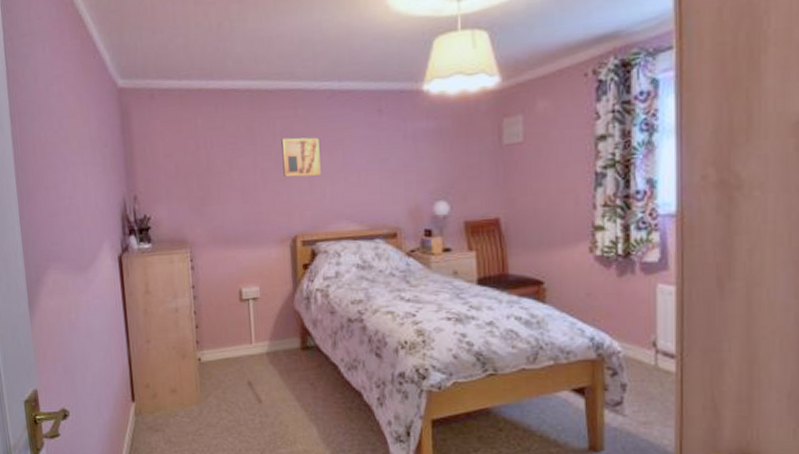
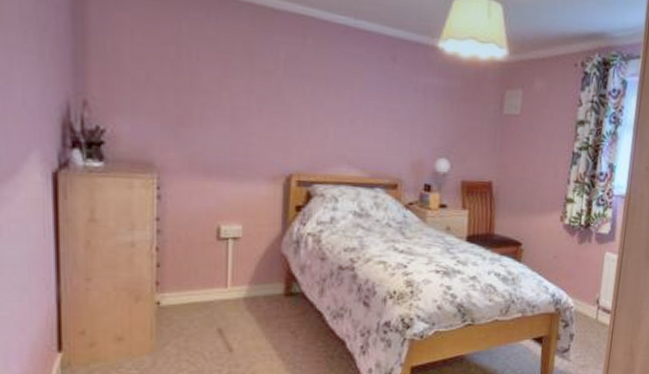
wall art: present [281,137,321,178] -> none [283,66,327,114]

